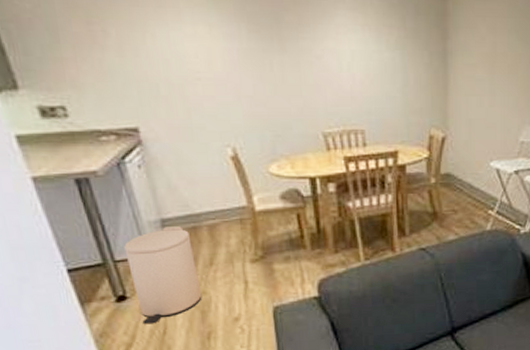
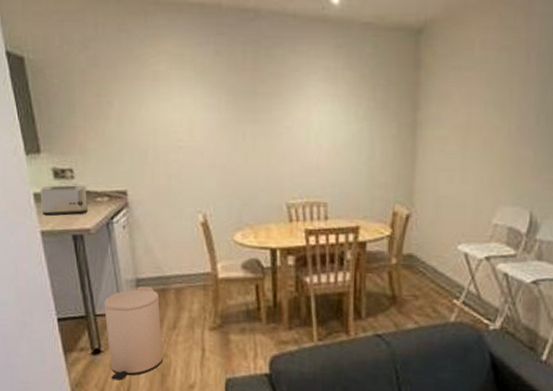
toaster: none [23,124,93,161] -> present [40,185,91,217]

